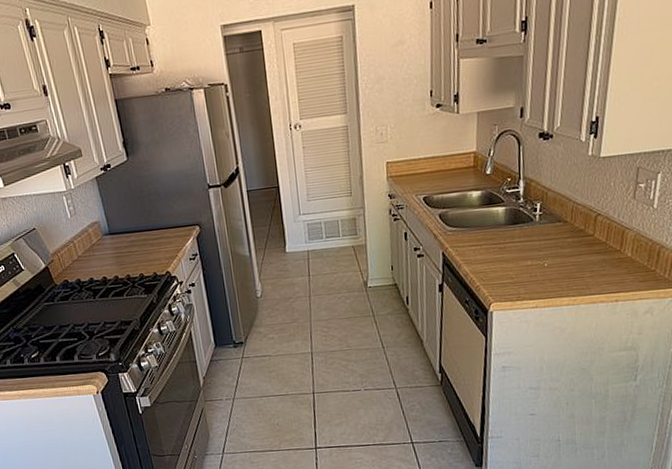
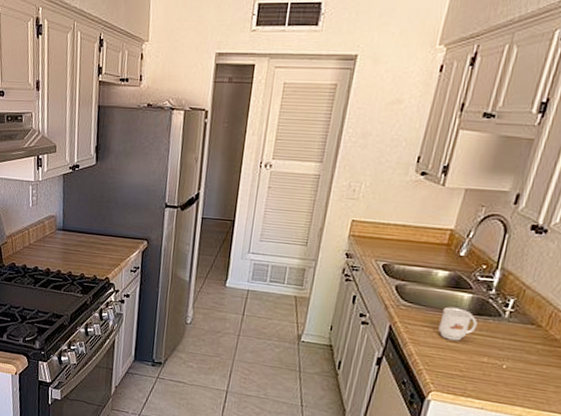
mug: none [484,222,515,253] -> present [438,307,477,341]

